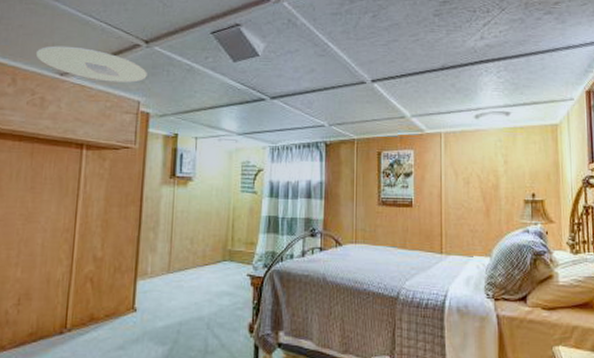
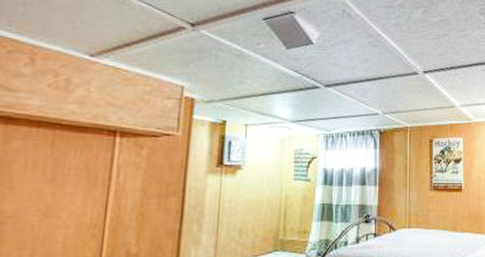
ceiling light: present [36,46,147,83] -> none [61,24,193,67]

